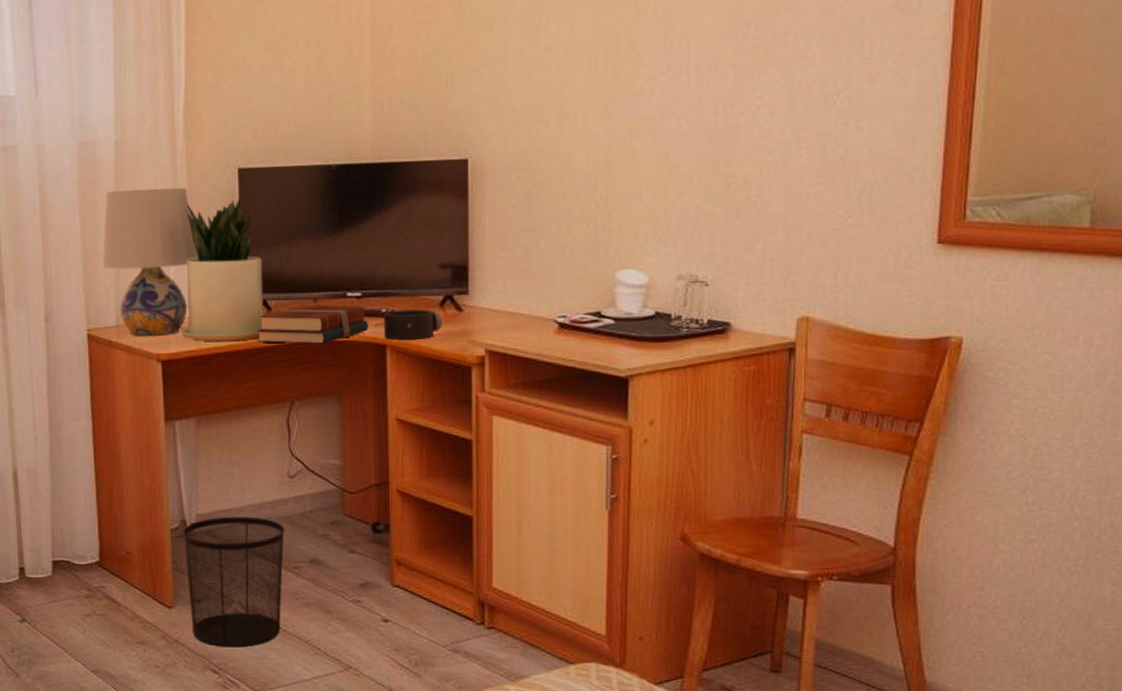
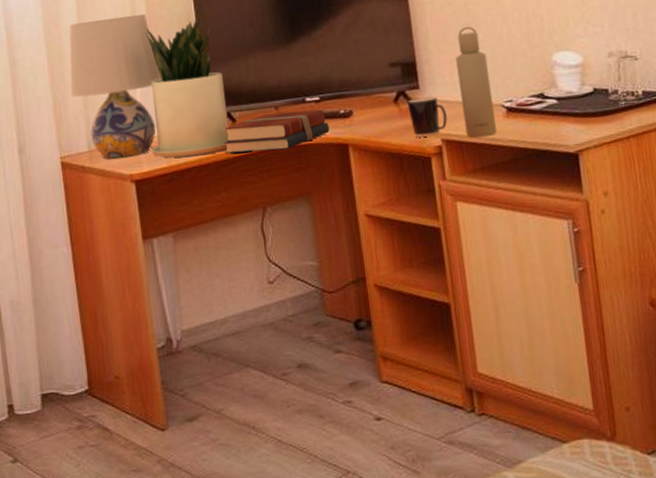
waste bin: present [182,516,285,648] -> none [168,327,275,466]
alarm clock: present [375,309,443,340] -> none [335,106,399,139]
mug: none [453,304,494,346] -> present [407,96,448,138]
bottle: none [511,232,546,352] -> present [455,26,498,139]

